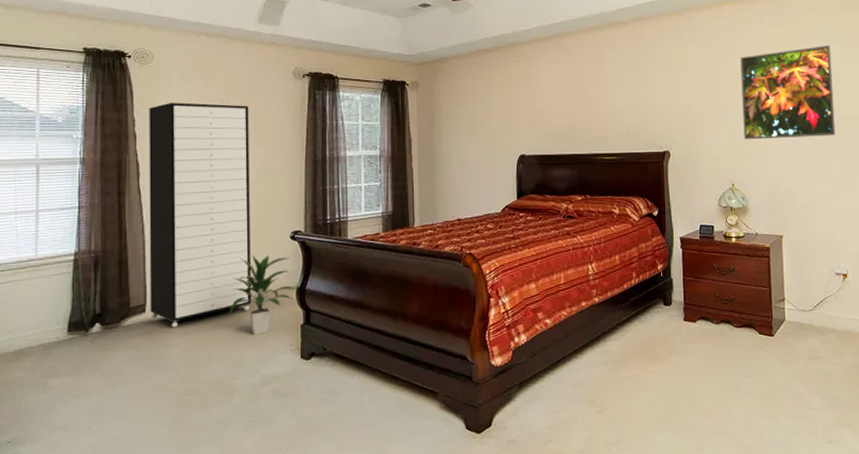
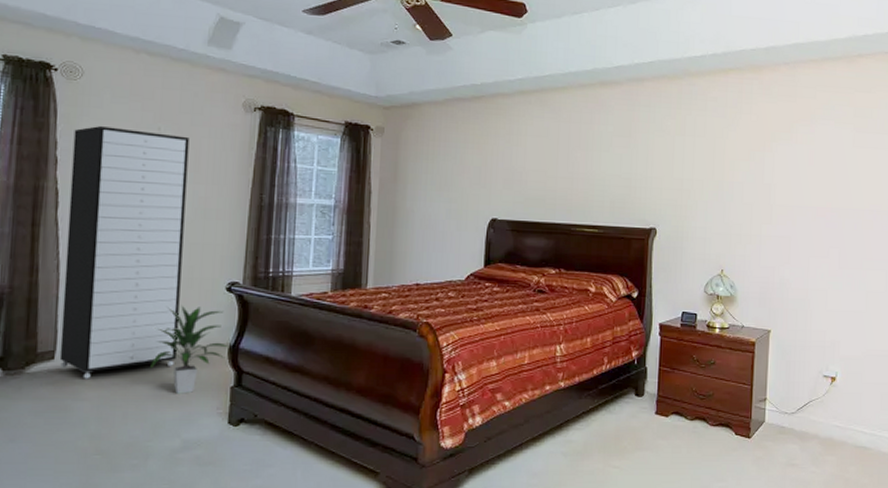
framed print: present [740,45,836,140] -> none [739,127,841,227]

